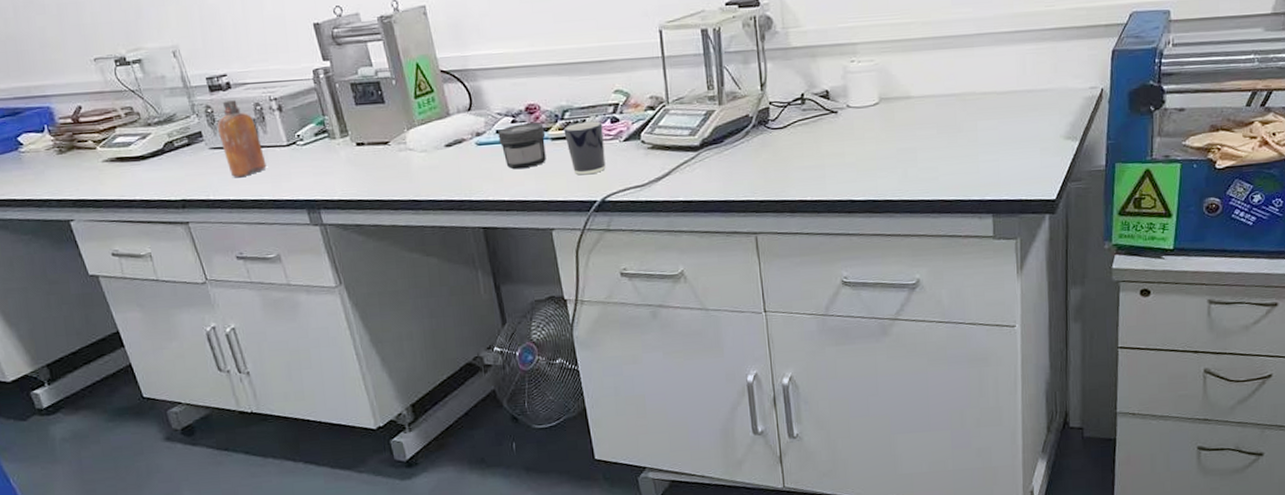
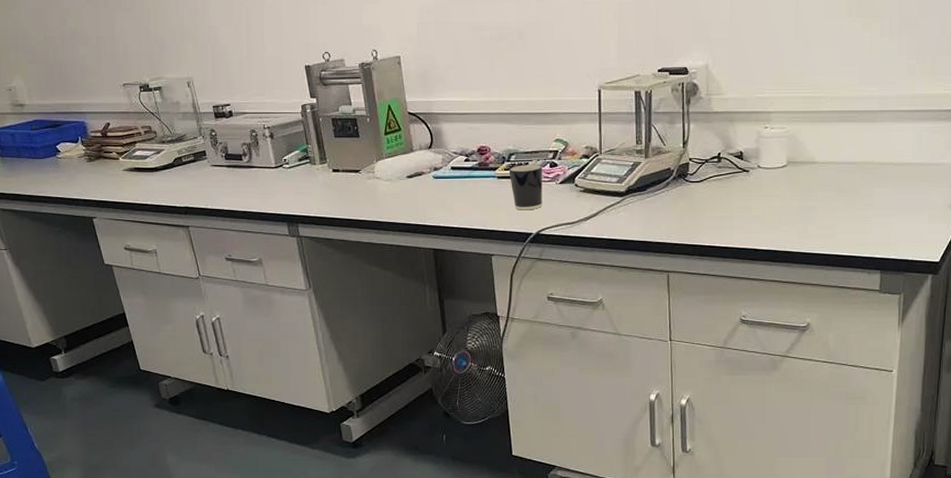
flask: present [216,99,267,178] -> none [218,125,257,192]
jar: present [498,123,546,169] -> none [453,163,493,201]

